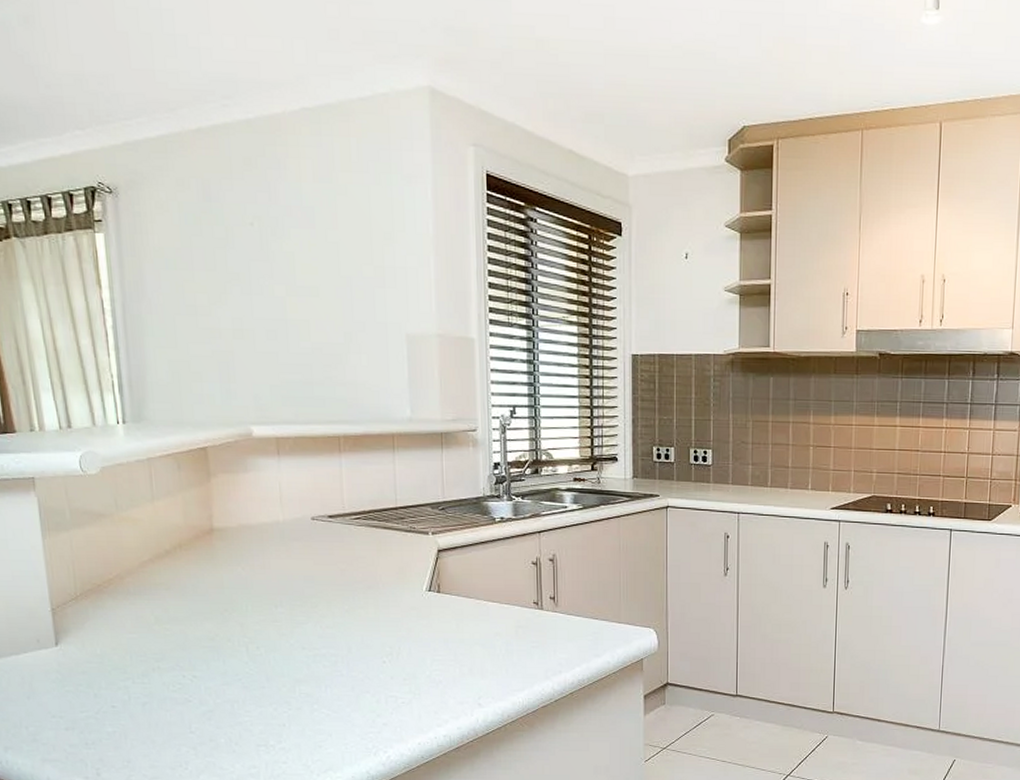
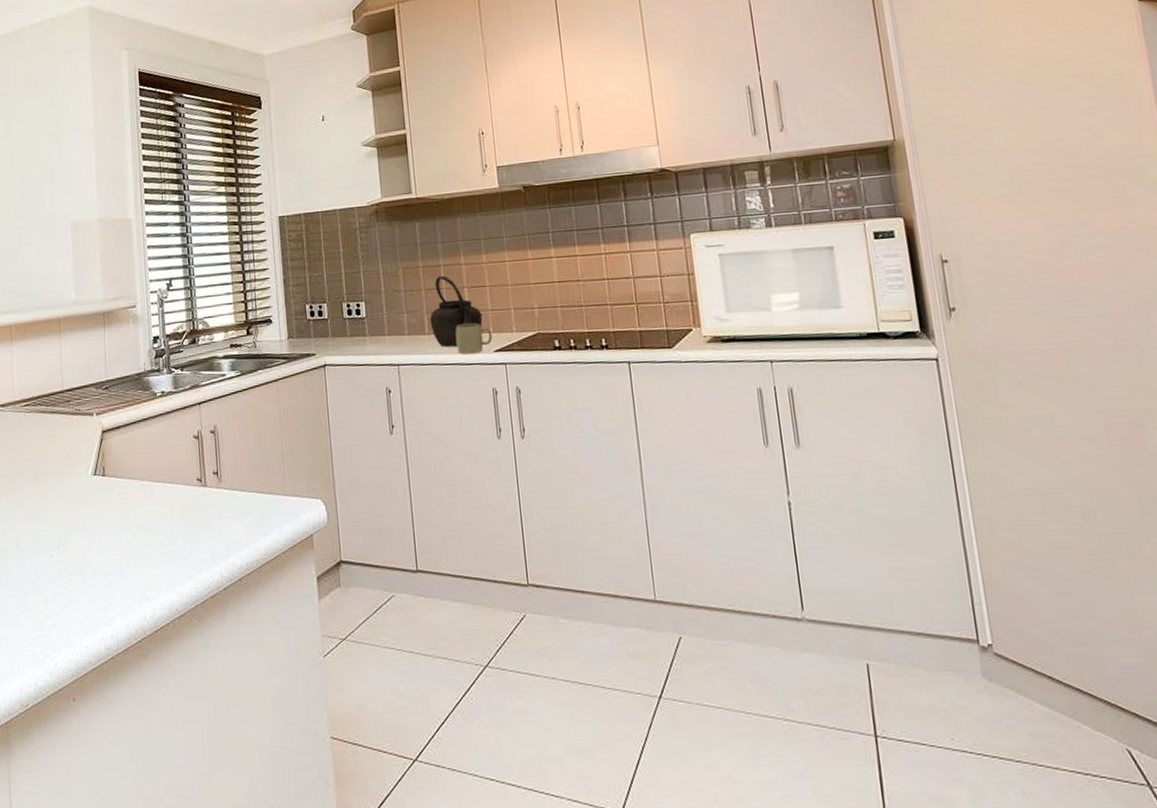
kettle: none [773,432,824,501] -> present [429,275,483,348]
mug: none [796,479,831,509] -> present [455,322,493,355]

